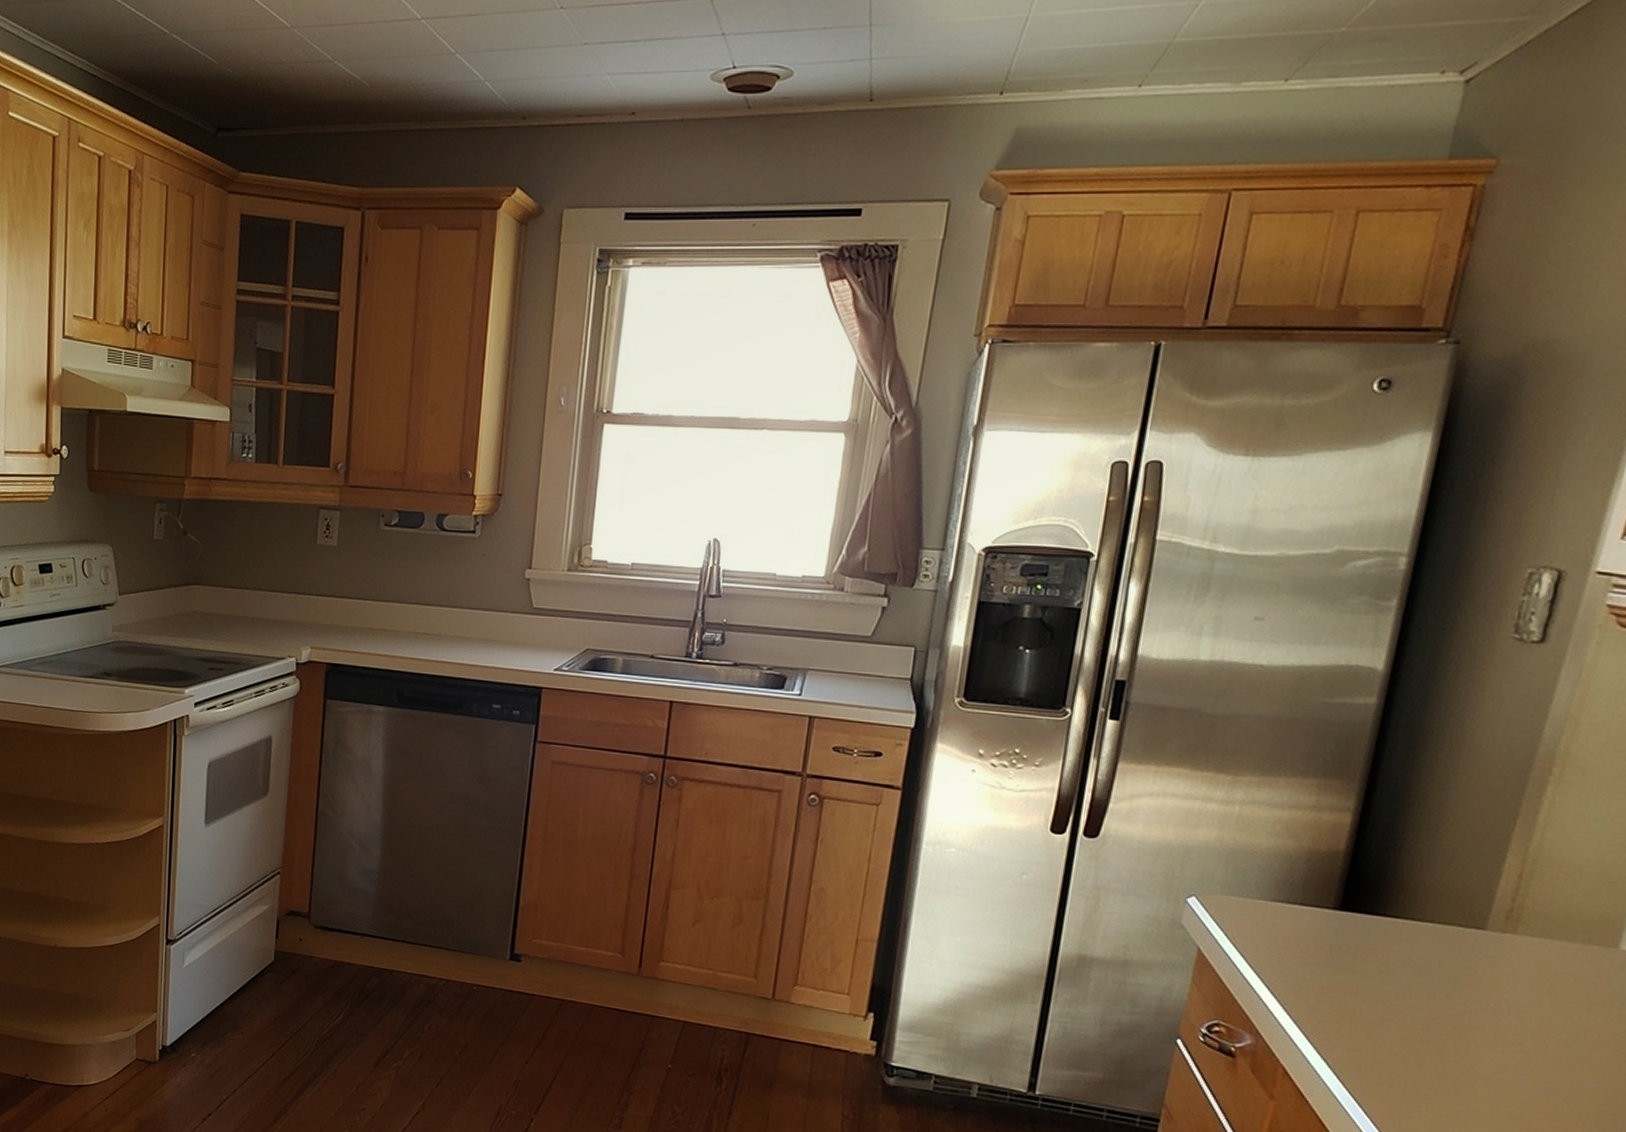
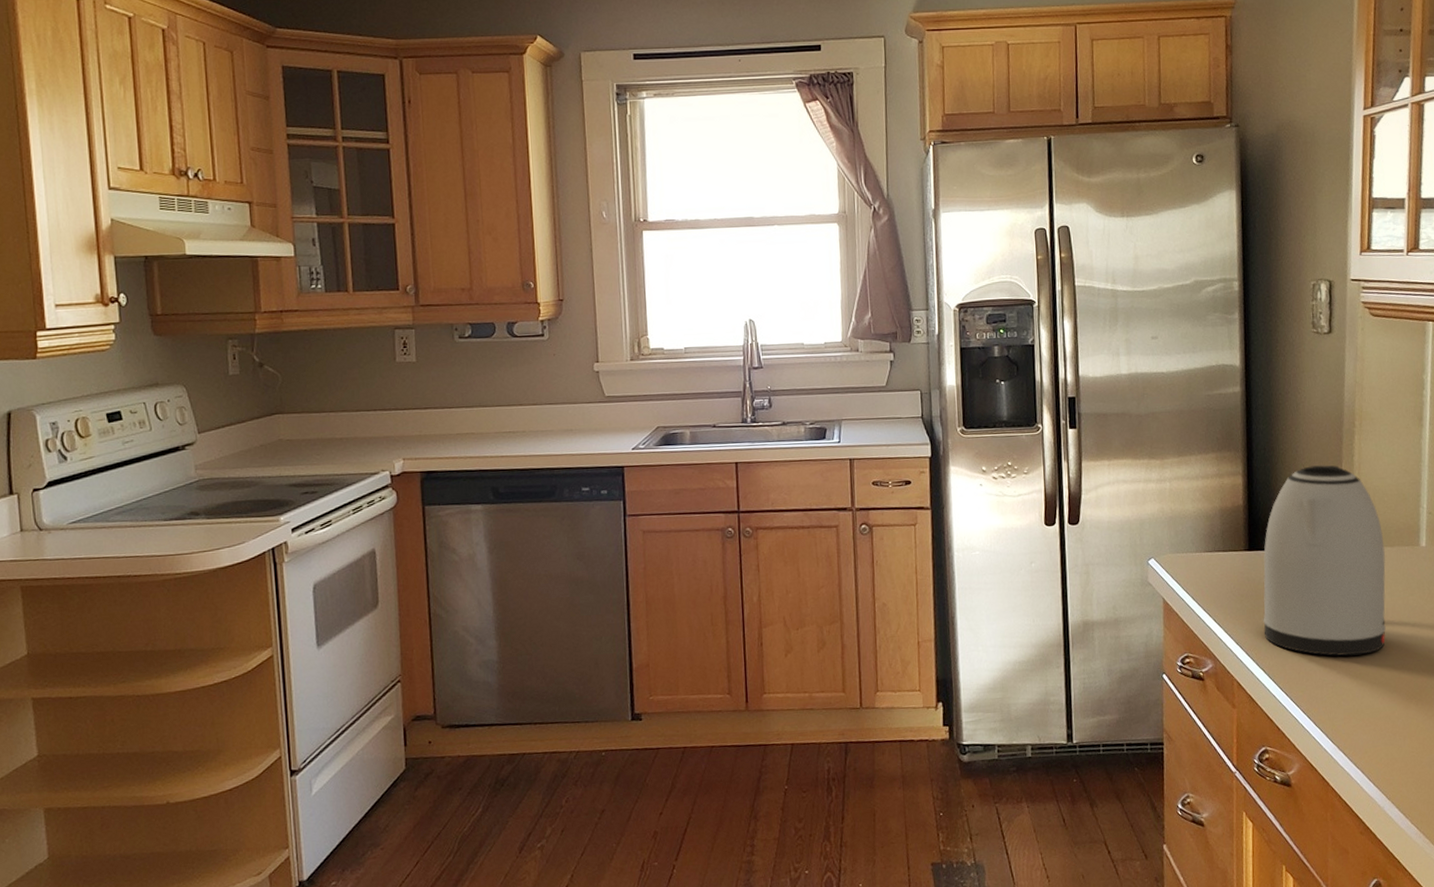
kettle: none [1337,816,1561,1073] -> present [1263,465,1386,656]

